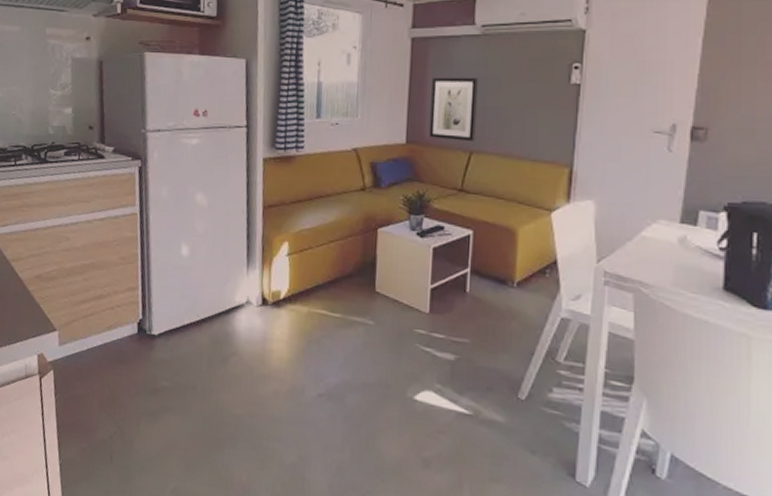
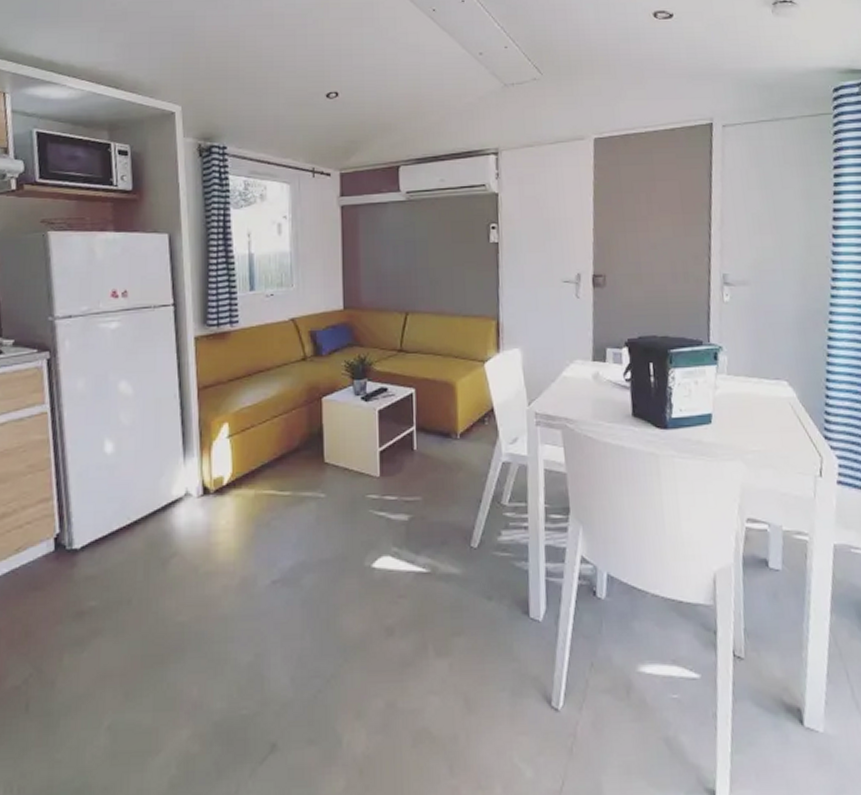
wall art: present [429,77,478,141] -> none [364,242,409,303]

